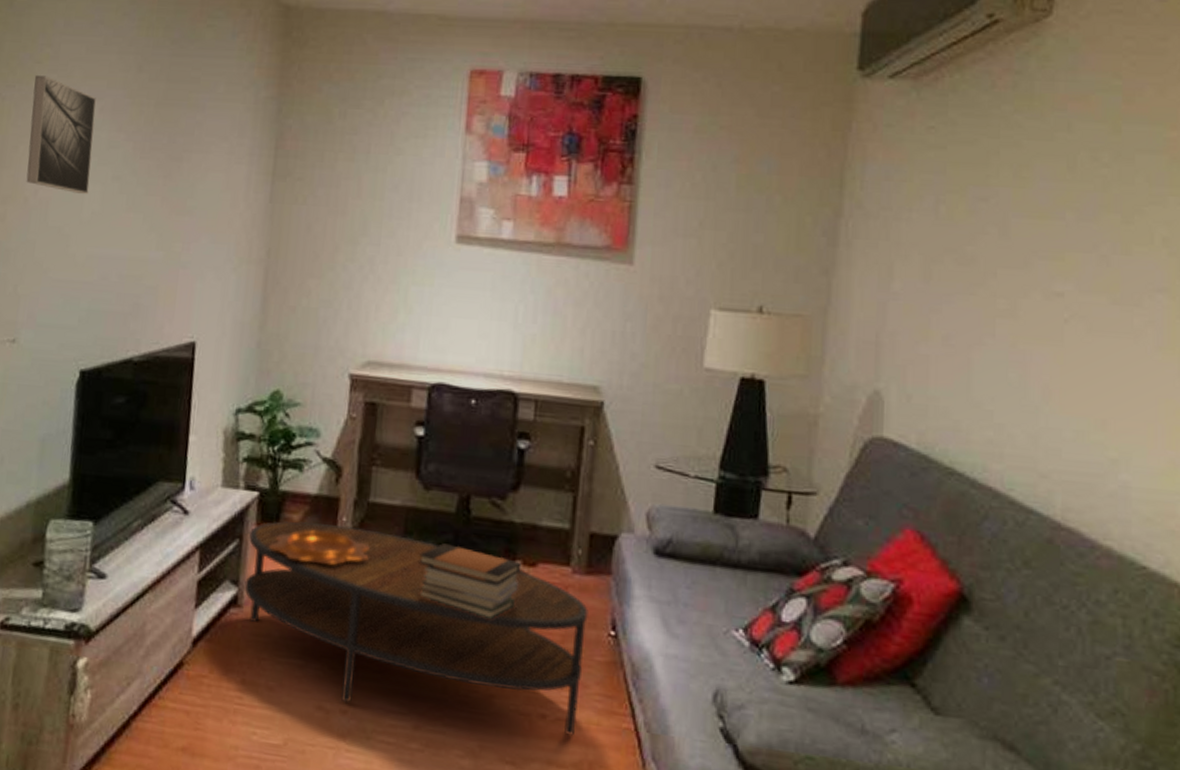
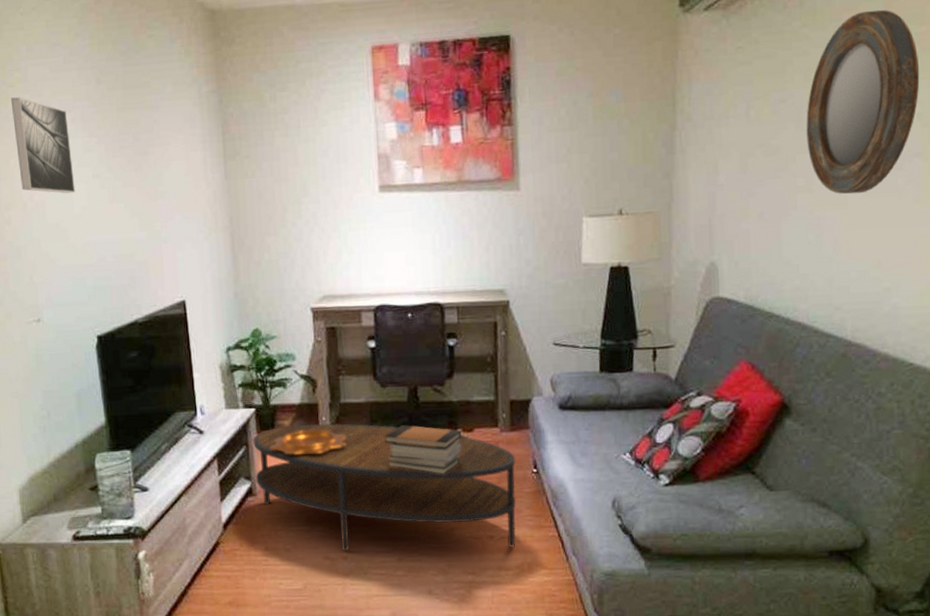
home mirror: none [1012,103,1168,330] -> present [806,9,920,195]

